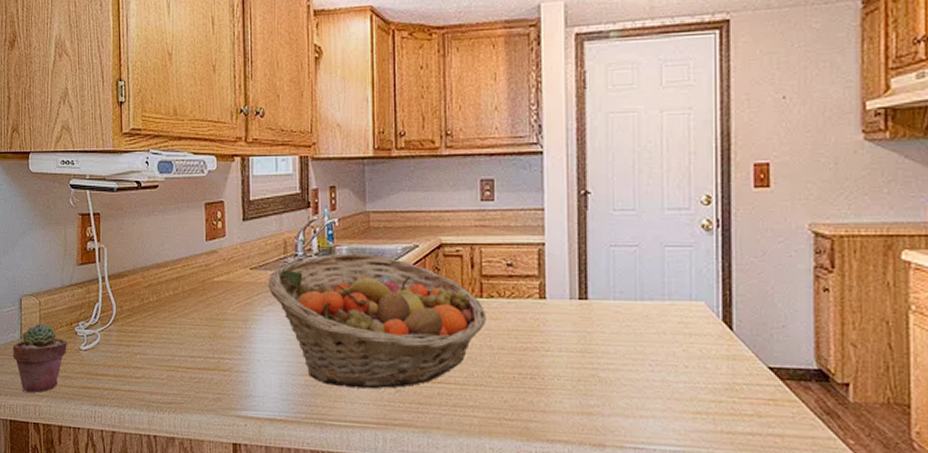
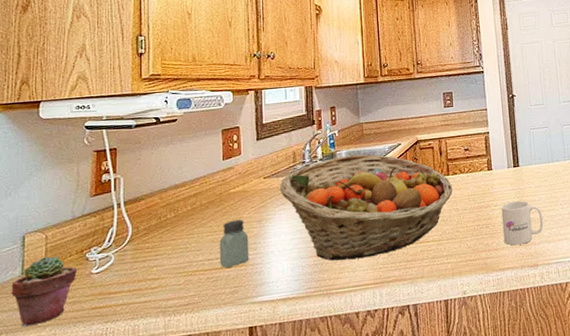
saltshaker: none [202,315,234,371] -> present [219,219,249,268]
mug: none [555,348,620,412] -> present [501,200,544,246]

